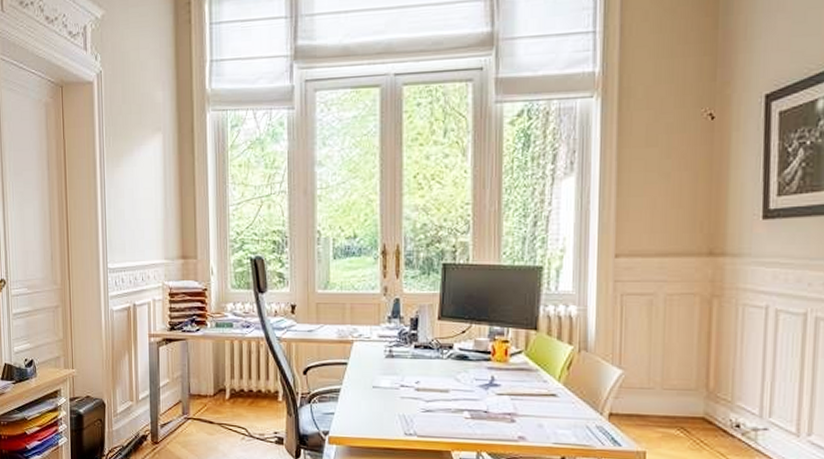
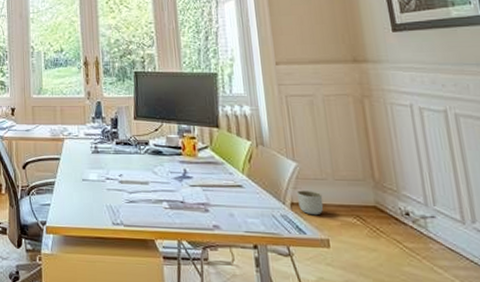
planter: none [617,400,646,427] -> present [296,190,324,216]

